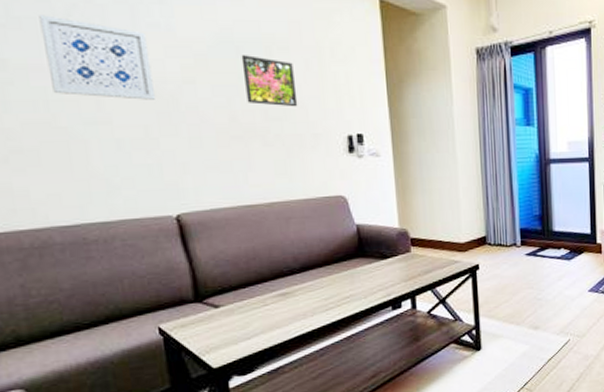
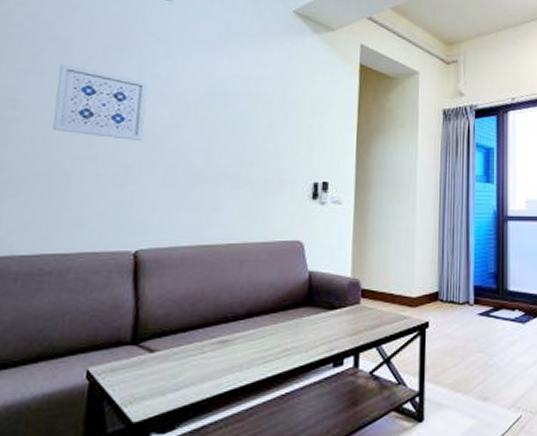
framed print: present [241,55,298,107] -> none [225,105,274,154]

